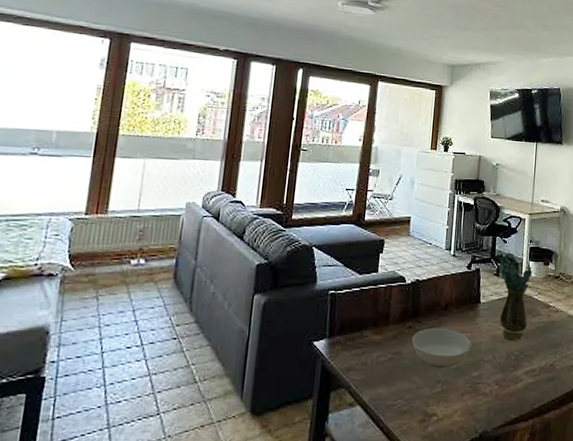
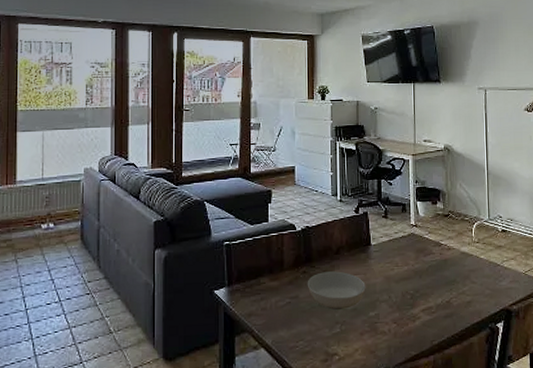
vase: present [498,249,533,341] -> none [385,191,421,280]

